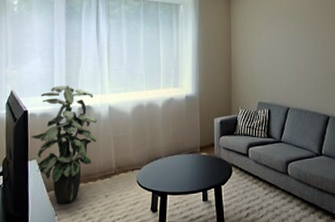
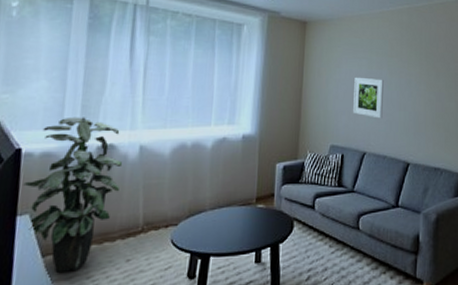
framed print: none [275,42,302,78] -> present [353,77,384,119]

